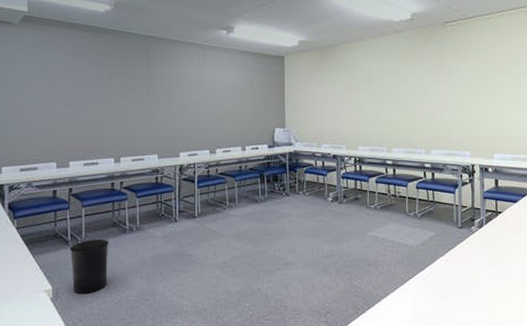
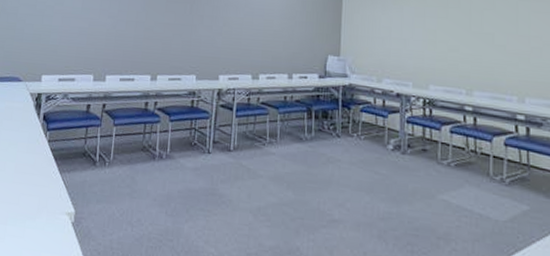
waste bin: present [69,239,109,294] -> none [95,162,137,224]

